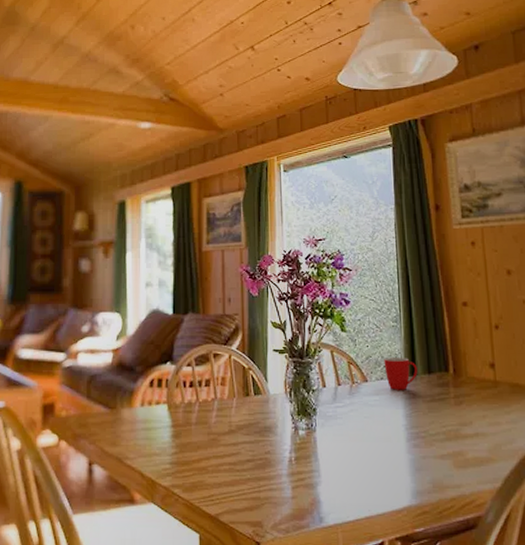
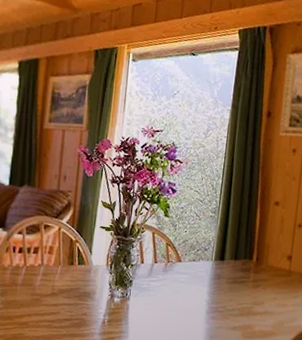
mug: present [384,358,418,390] -> none [197,243,226,272]

